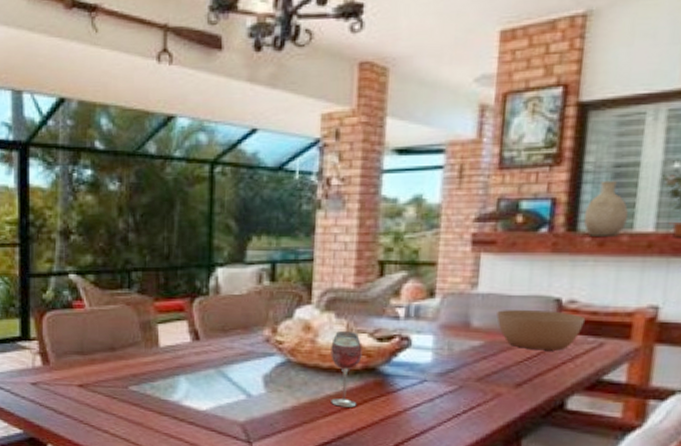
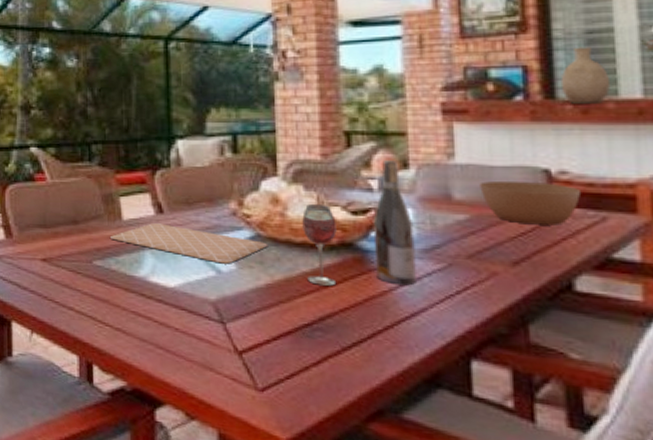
placemat: none [147,350,297,388] -> present [111,223,268,264]
wine bottle: none [393,289,433,405] -> present [373,160,416,285]

